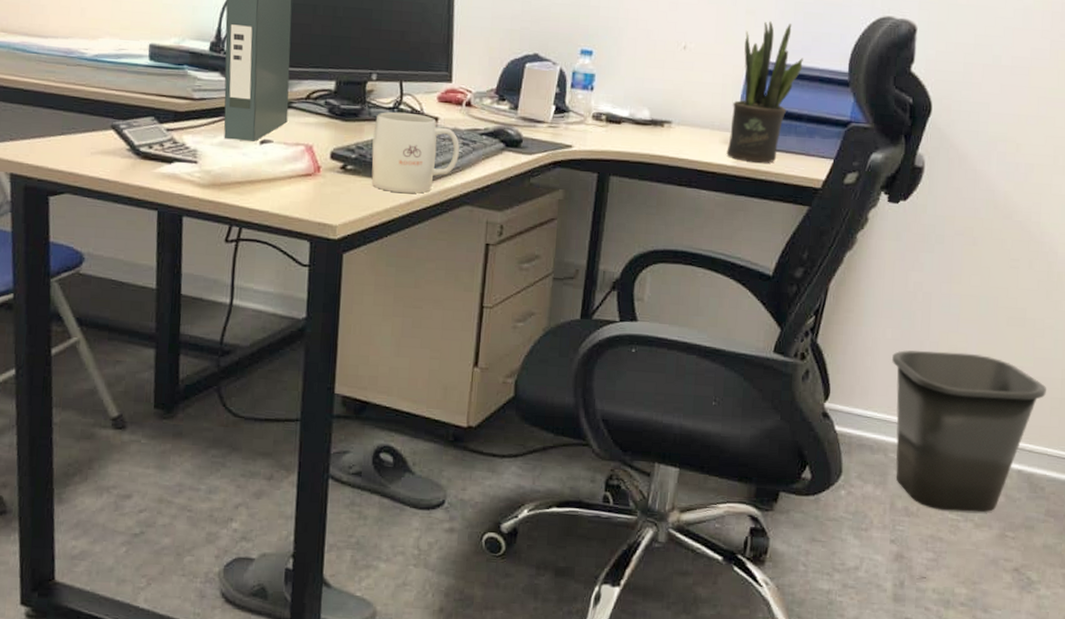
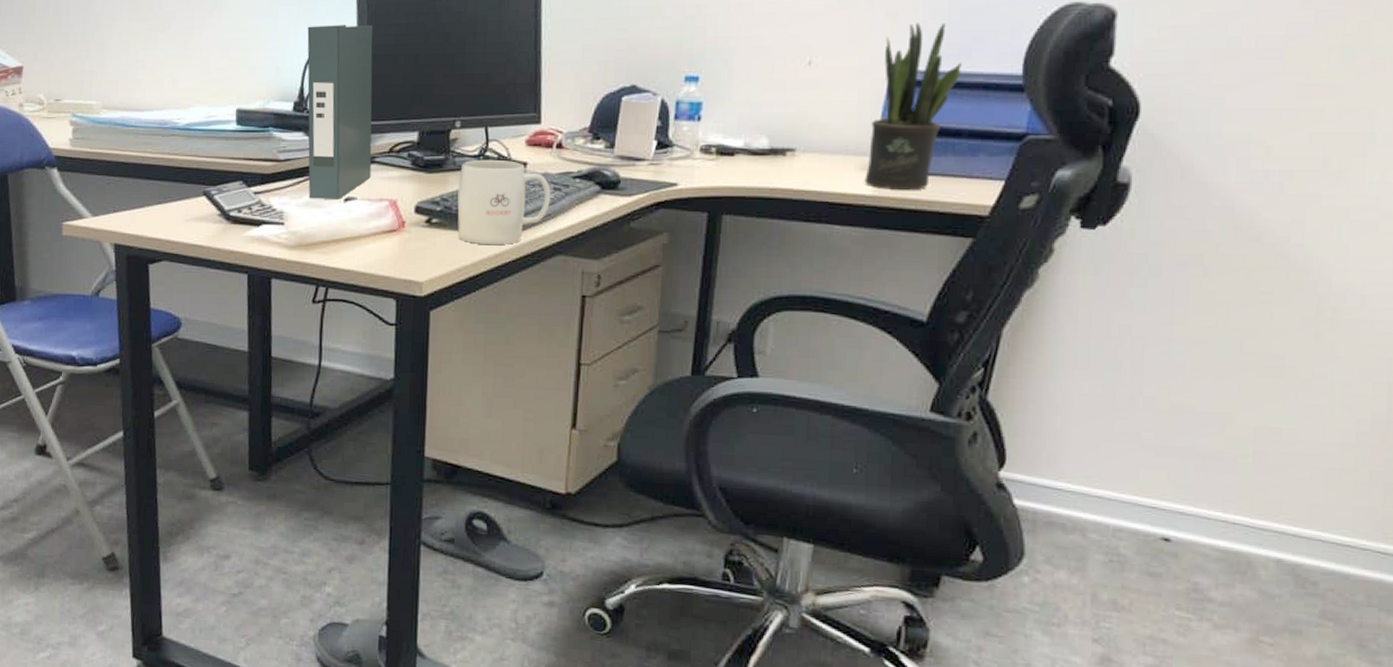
waste bin: present [891,350,1046,512] -> none [1089,408,1318,610]

